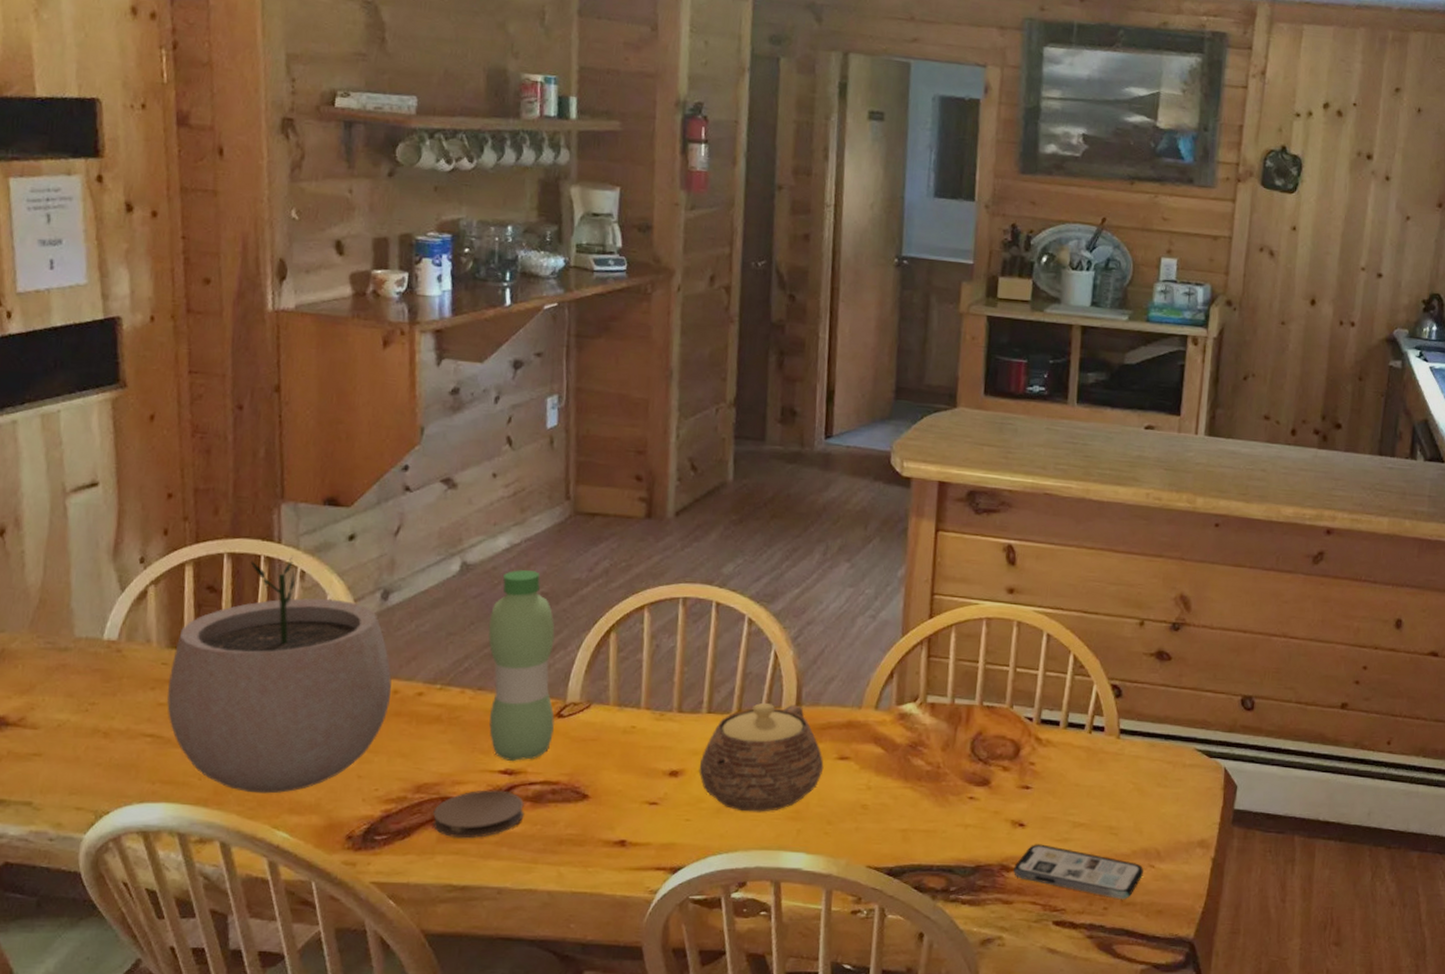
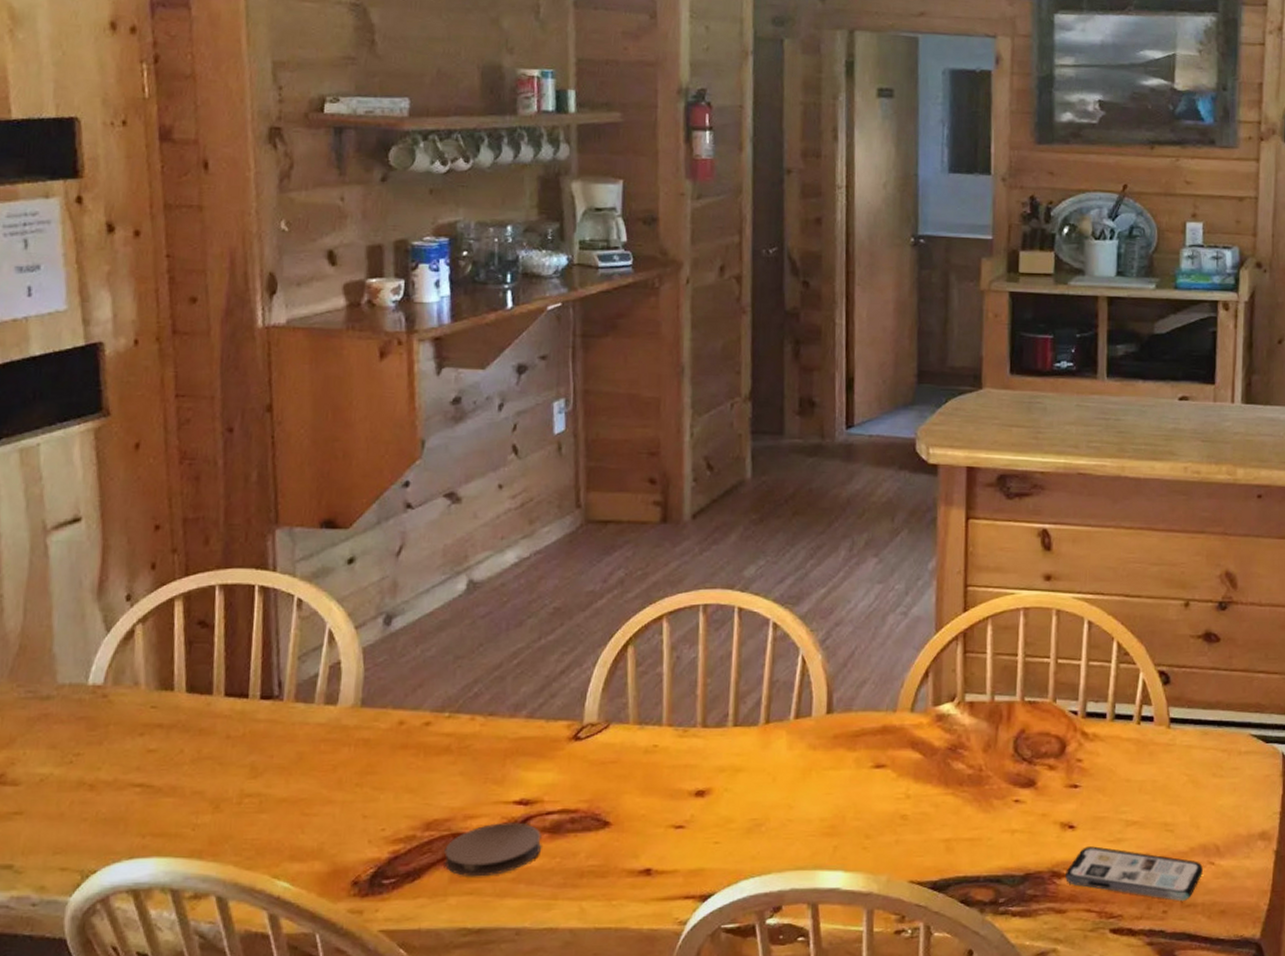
plant pot: present [167,558,392,794] -> none [157,586,397,841]
water bottle: present [488,570,555,762] -> none [498,585,572,791]
teapot: present [699,702,824,812] -> none [726,711,859,830]

